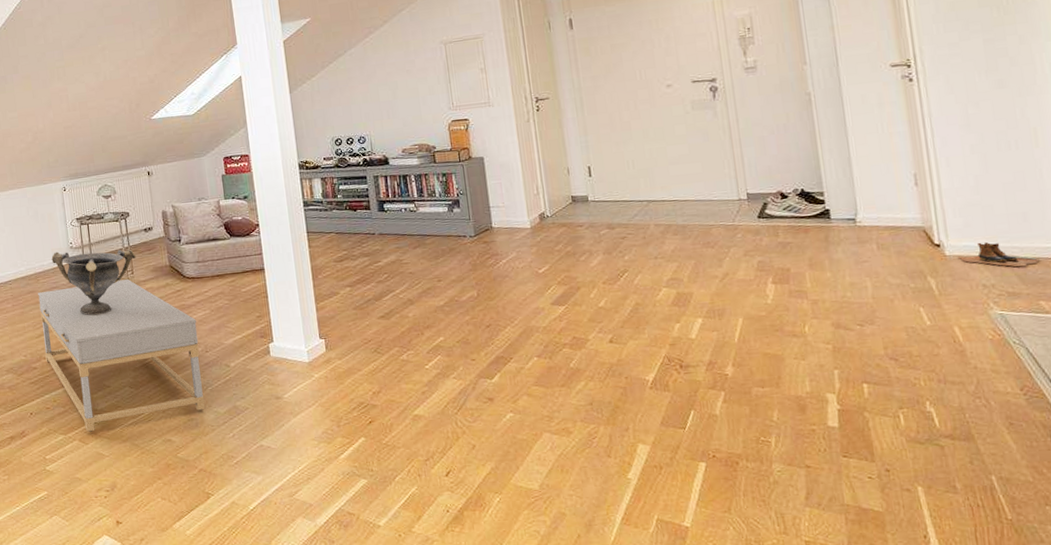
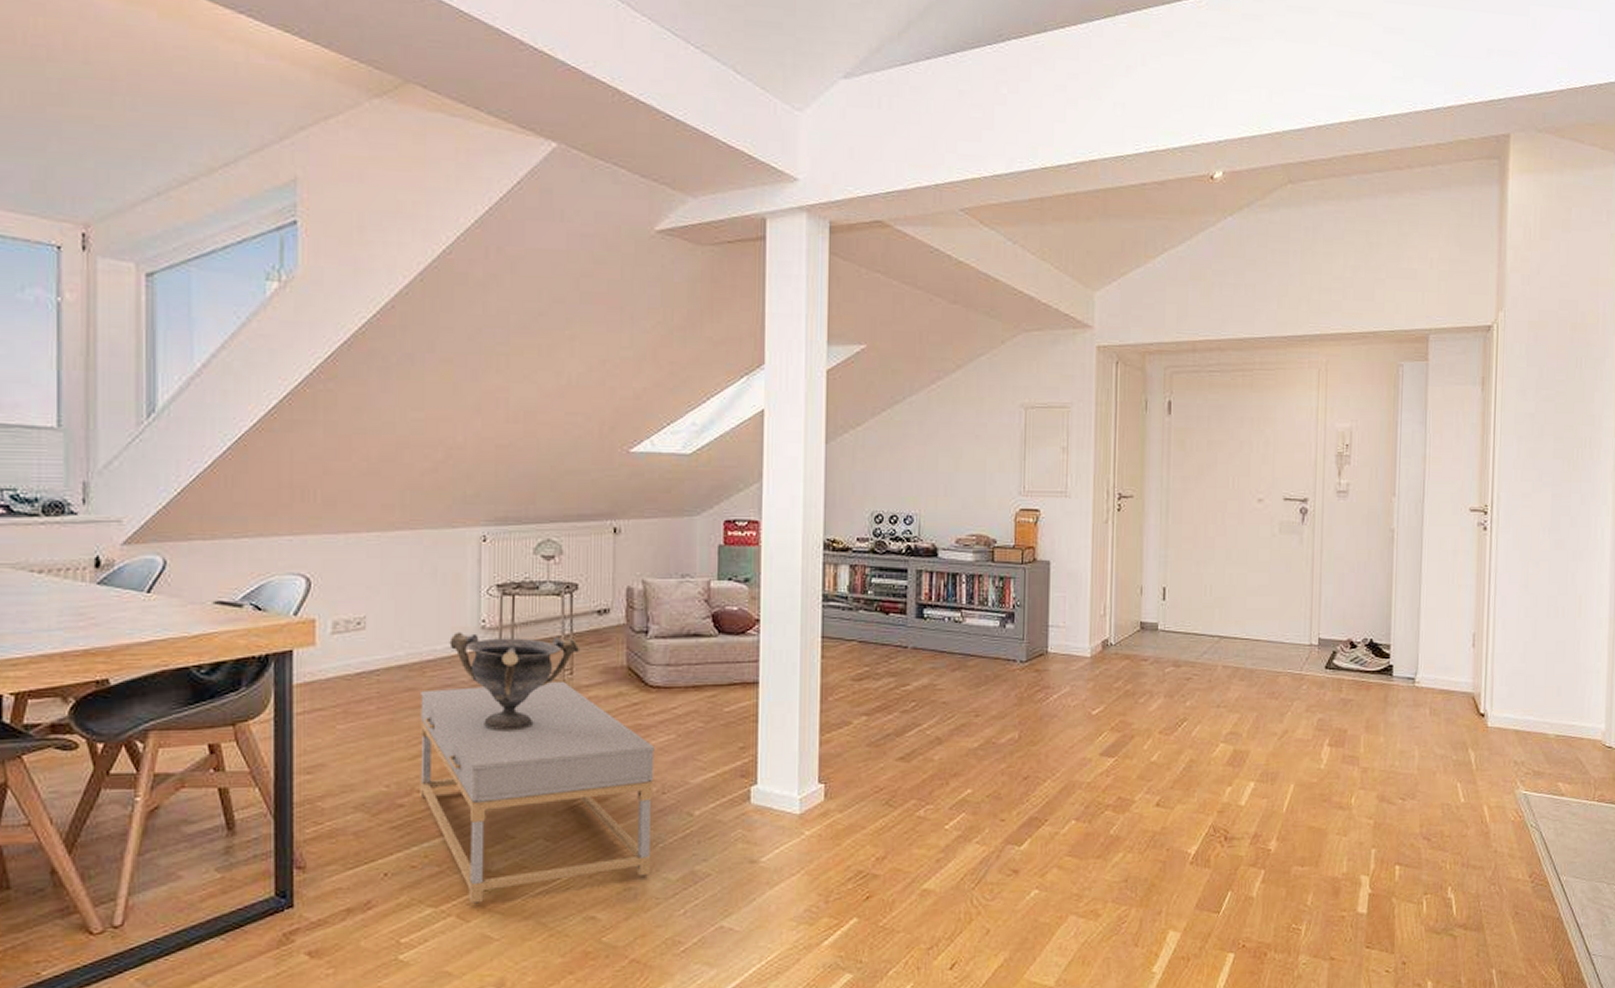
boots: present [957,241,1040,267] -> none [1497,714,1564,745]

